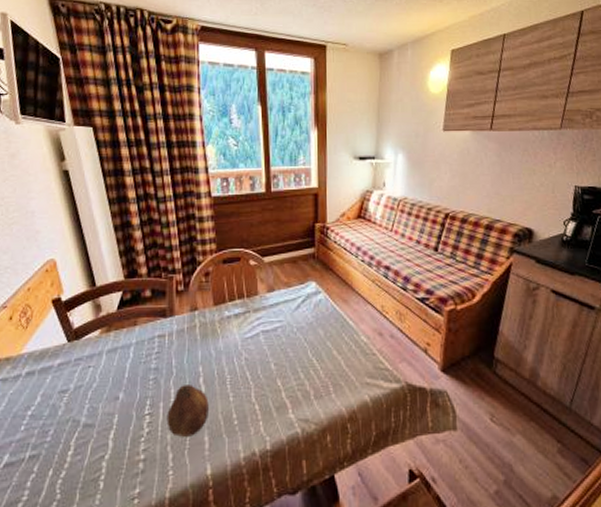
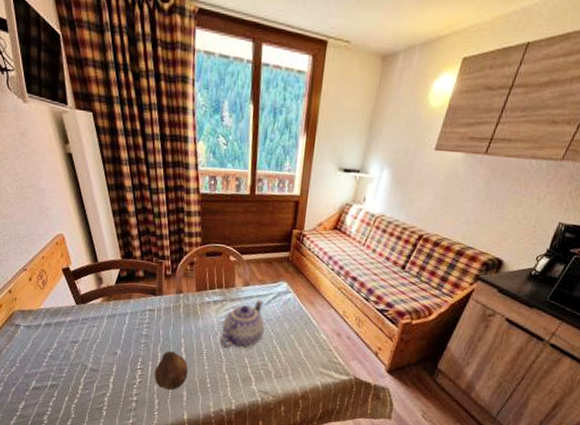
teapot: none [246,305,297,371] -> present [220,299,265,349]

